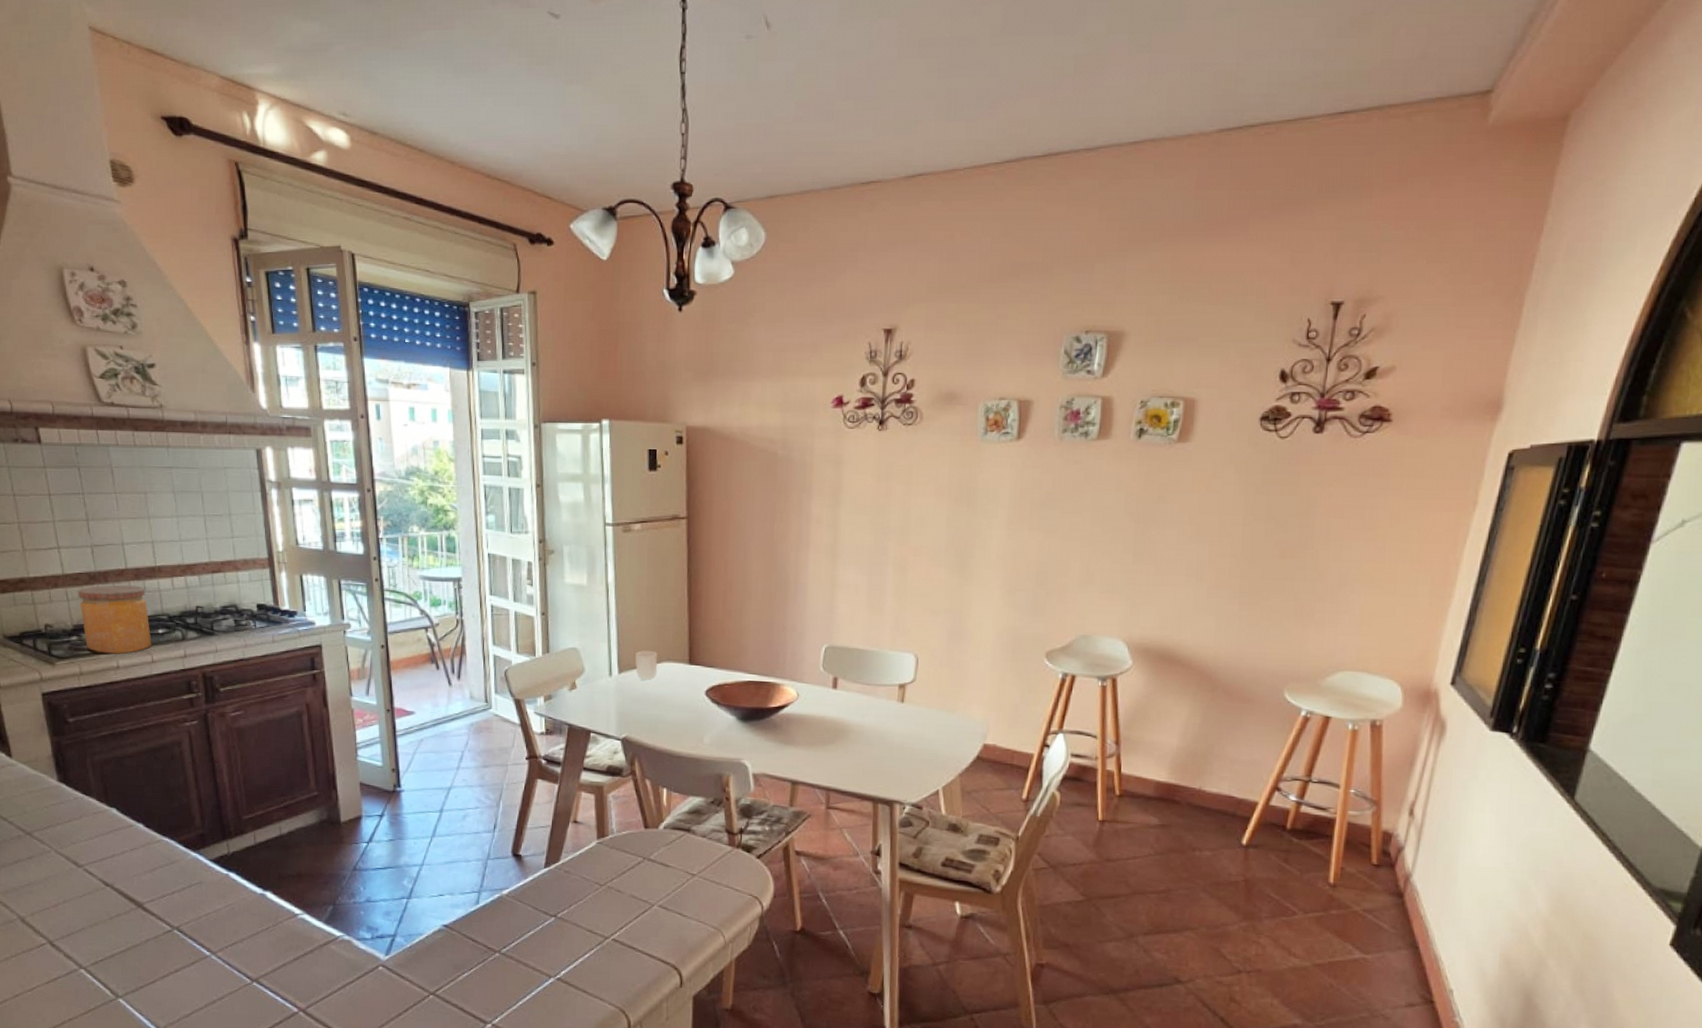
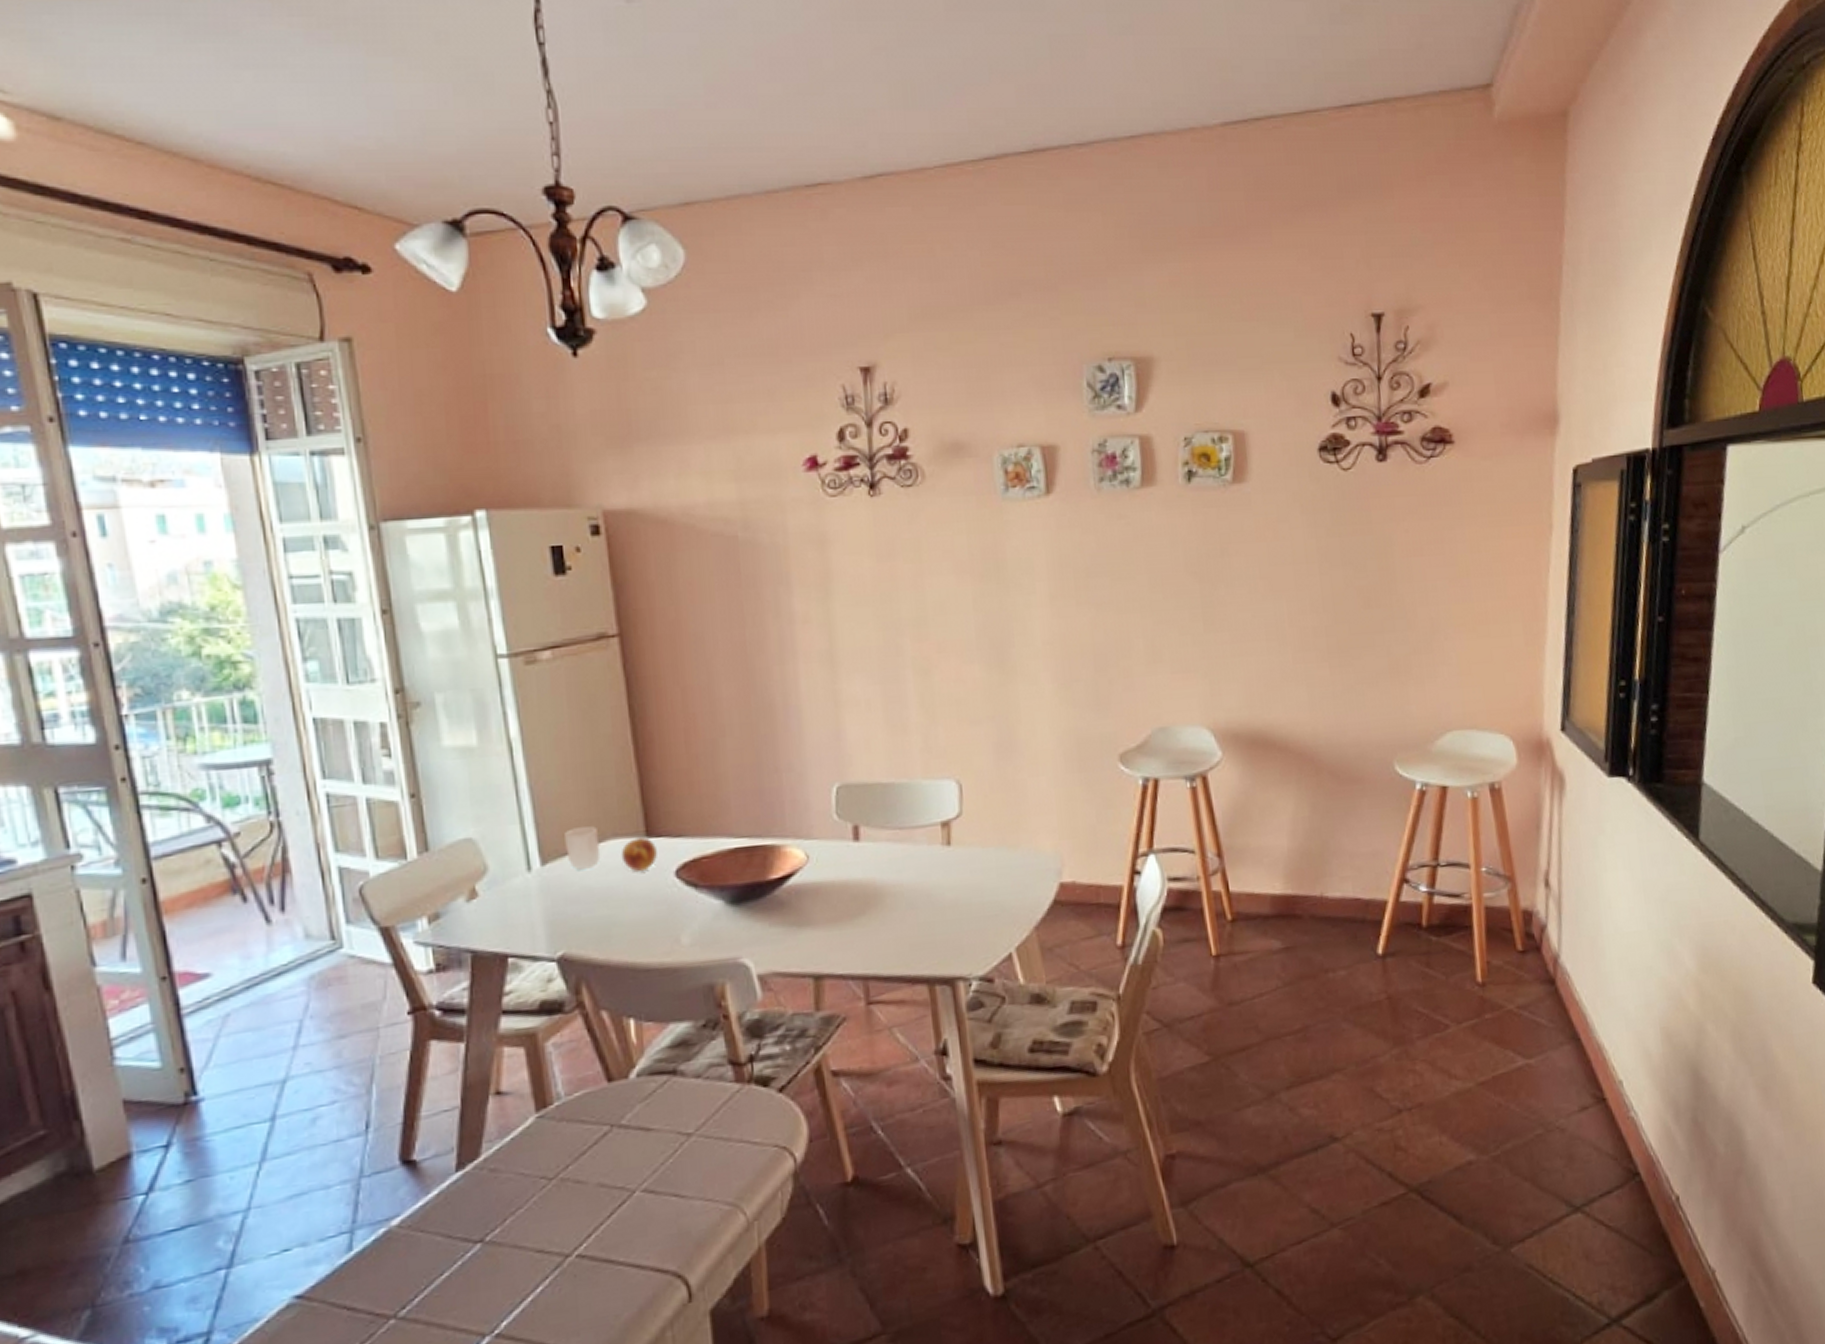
fruit: none [671,664,695,687] -> present [621,837,657,871]

